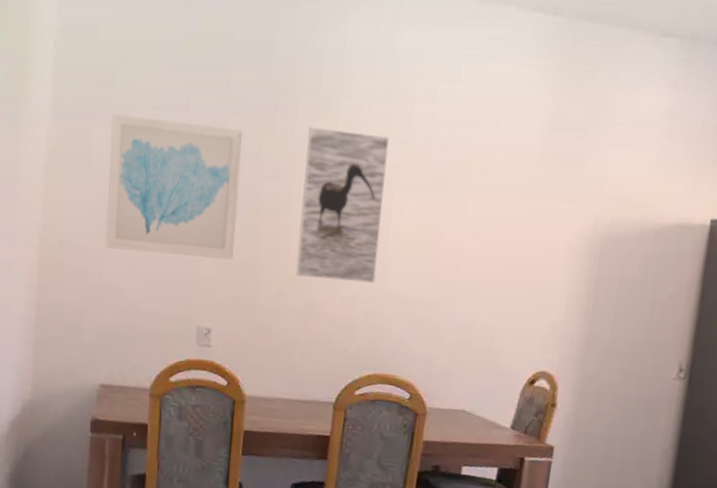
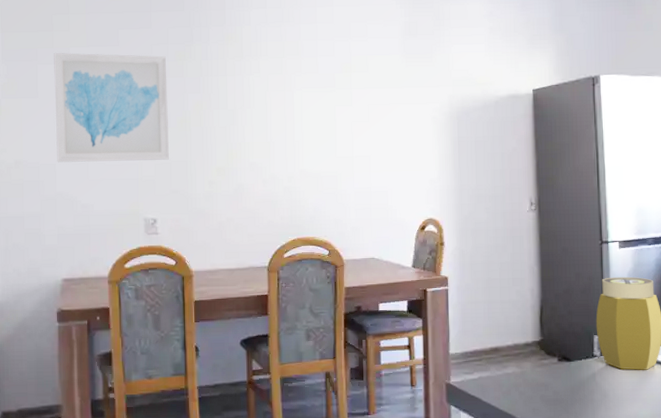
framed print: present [295,126,389,284] -> none [219,48,289,168]

